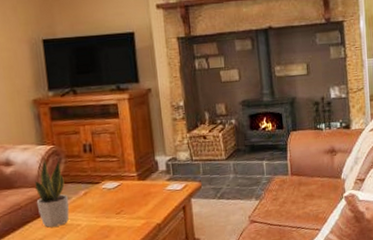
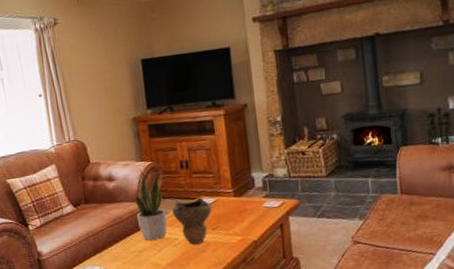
decorative bowl: none [75,181,116,230] -> present [172,197,212,245]

